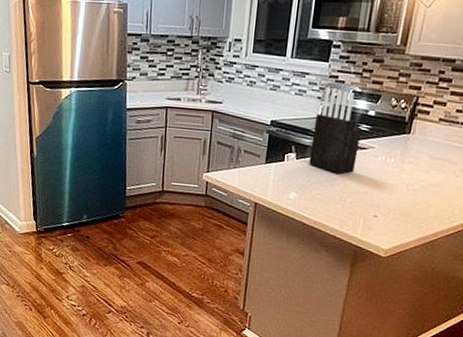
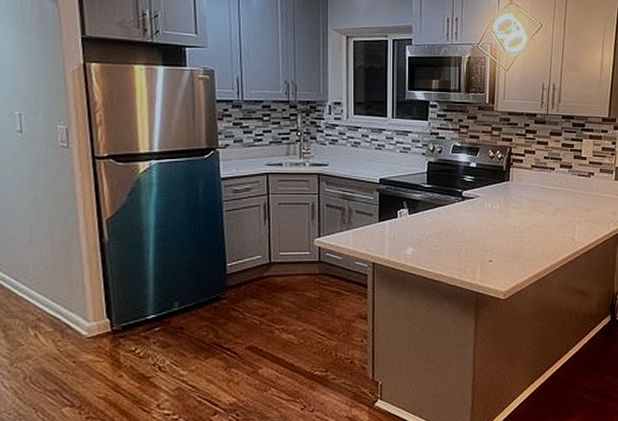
knife block: present [309,88,362,174] -> none [422,144,467,225]

